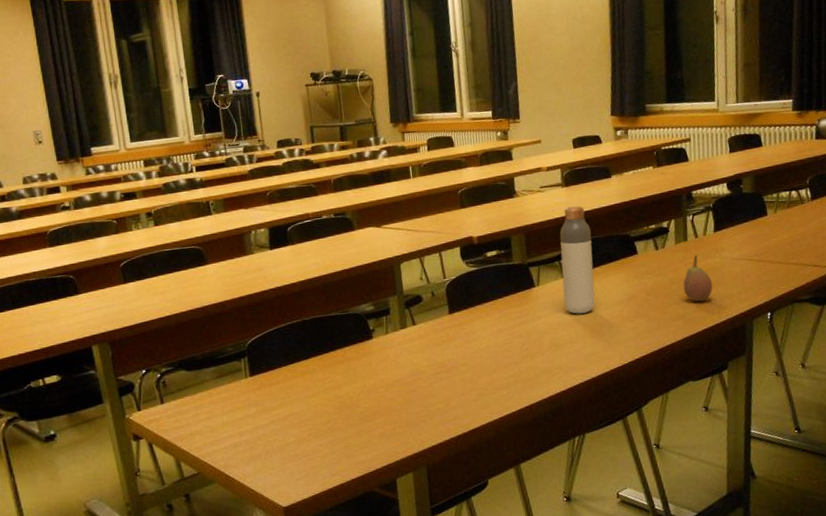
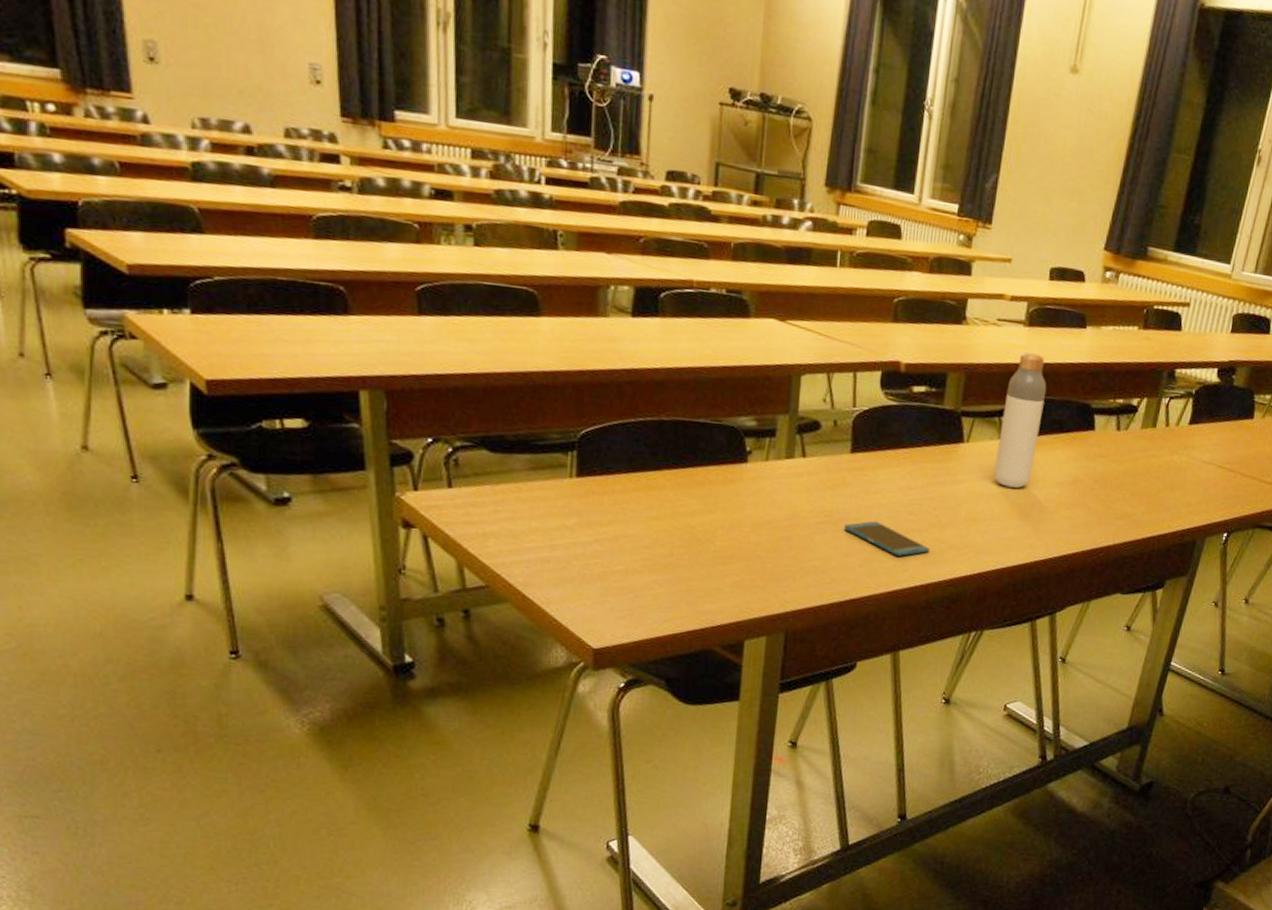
smartphone: none [455,362,528,387] -> present [844,520,931,556]
fruit: present [683,255,713,302] -> none [1137,447,1172,503]

